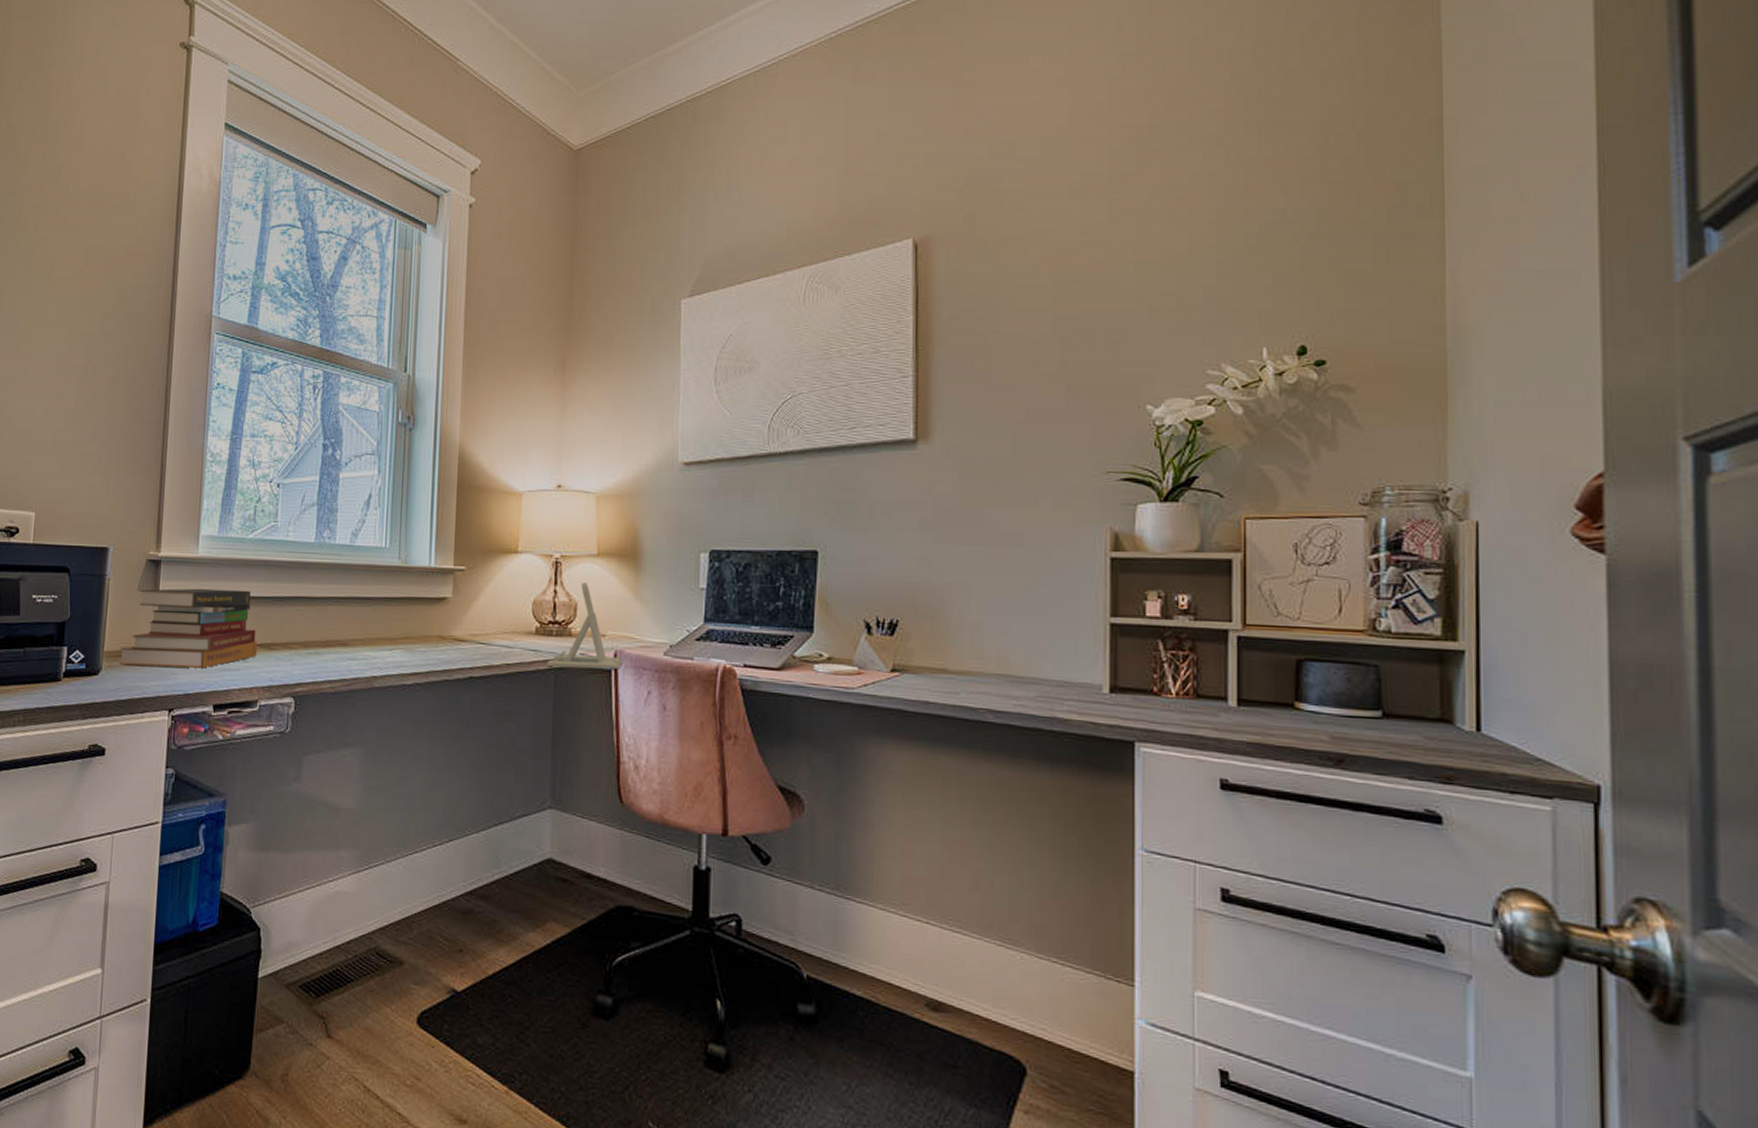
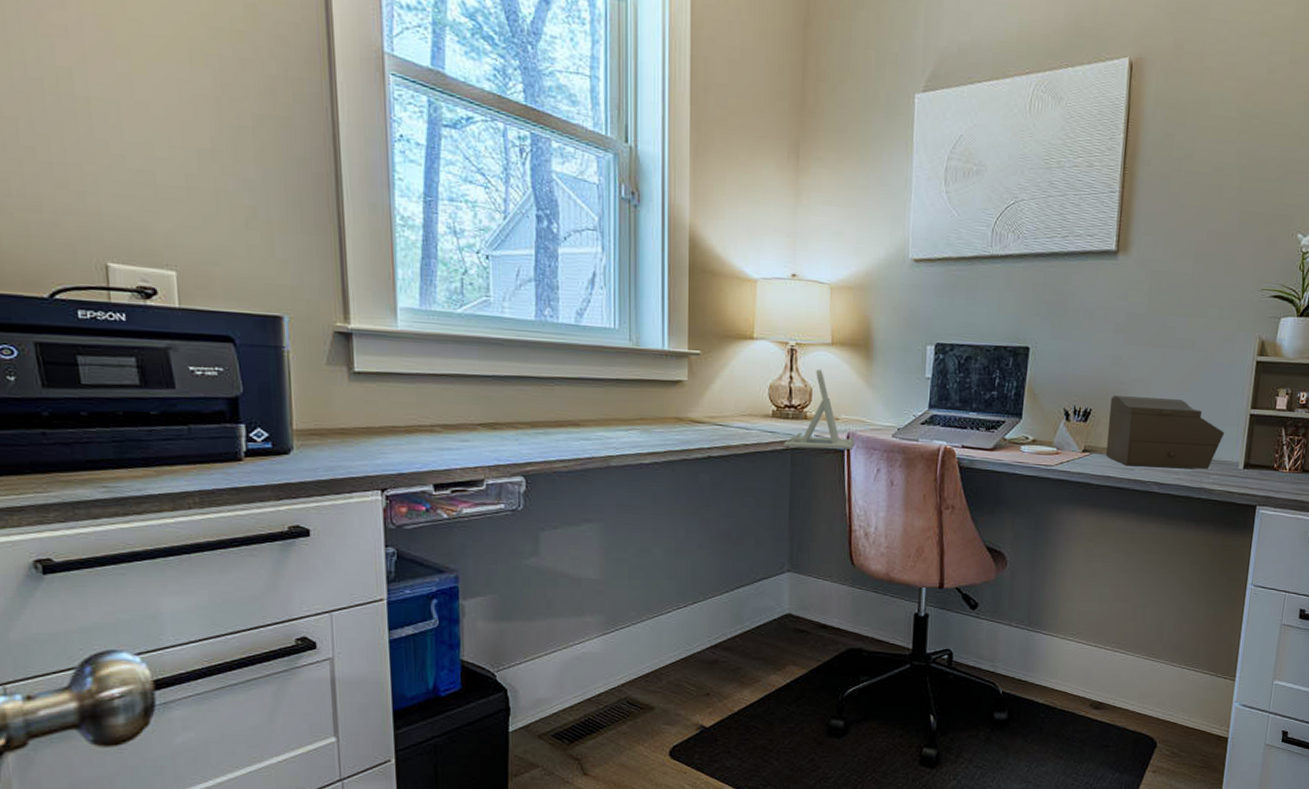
books: present [119,588,258,668] -> none [314,363,479,448]
sewing box: none [921,604,1078,694] -> present [1106,395,1225,470]

